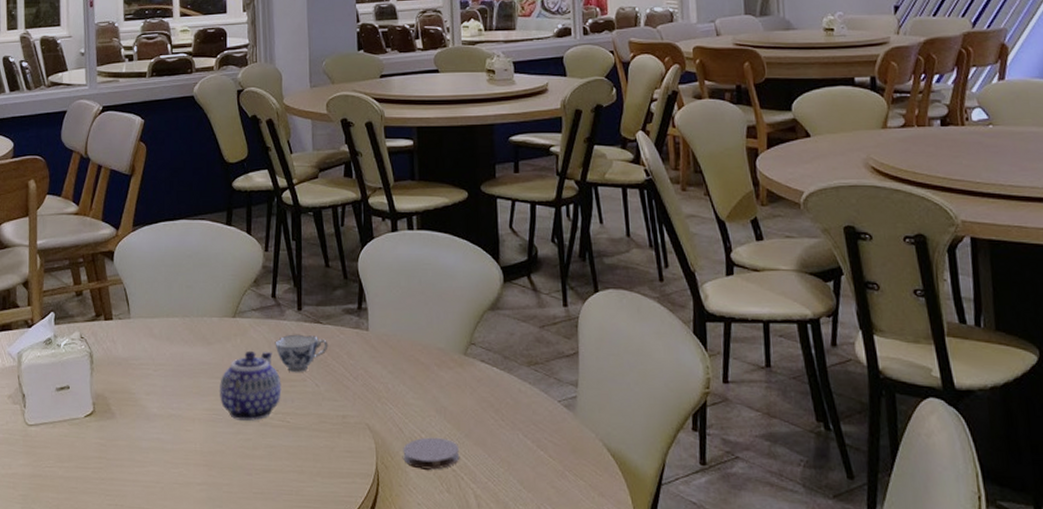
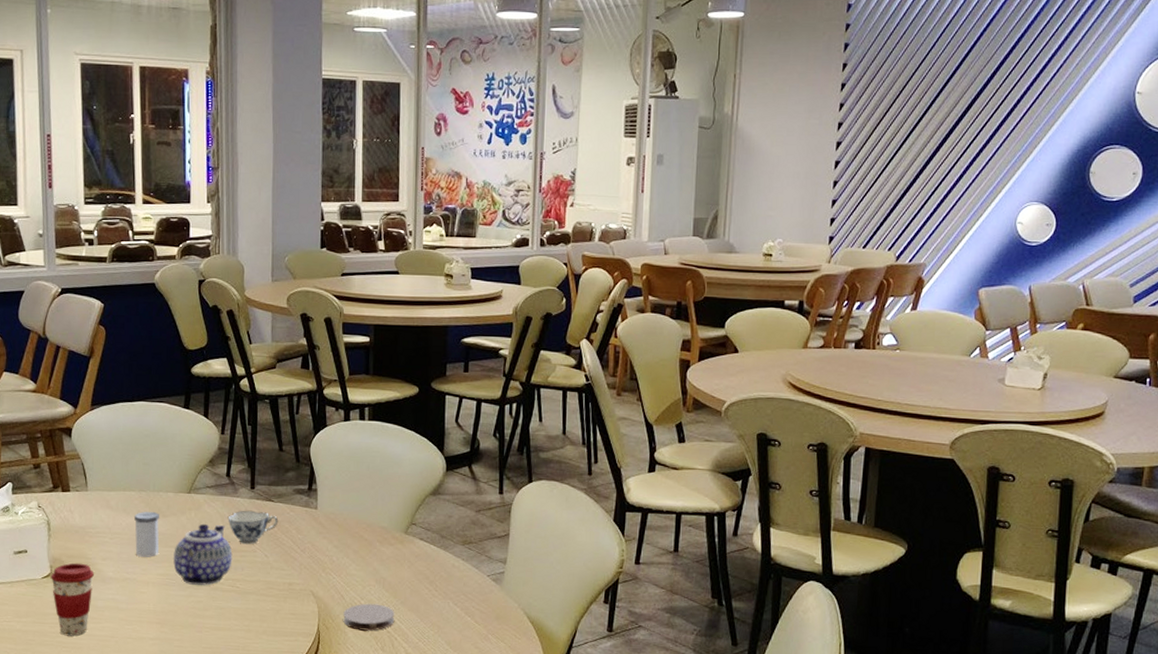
coffee cup: none [93,398,138,483] -> present [50,562,94,637]
salt shaker: none [178,338,204,390] -> present [134,511,159,557]

